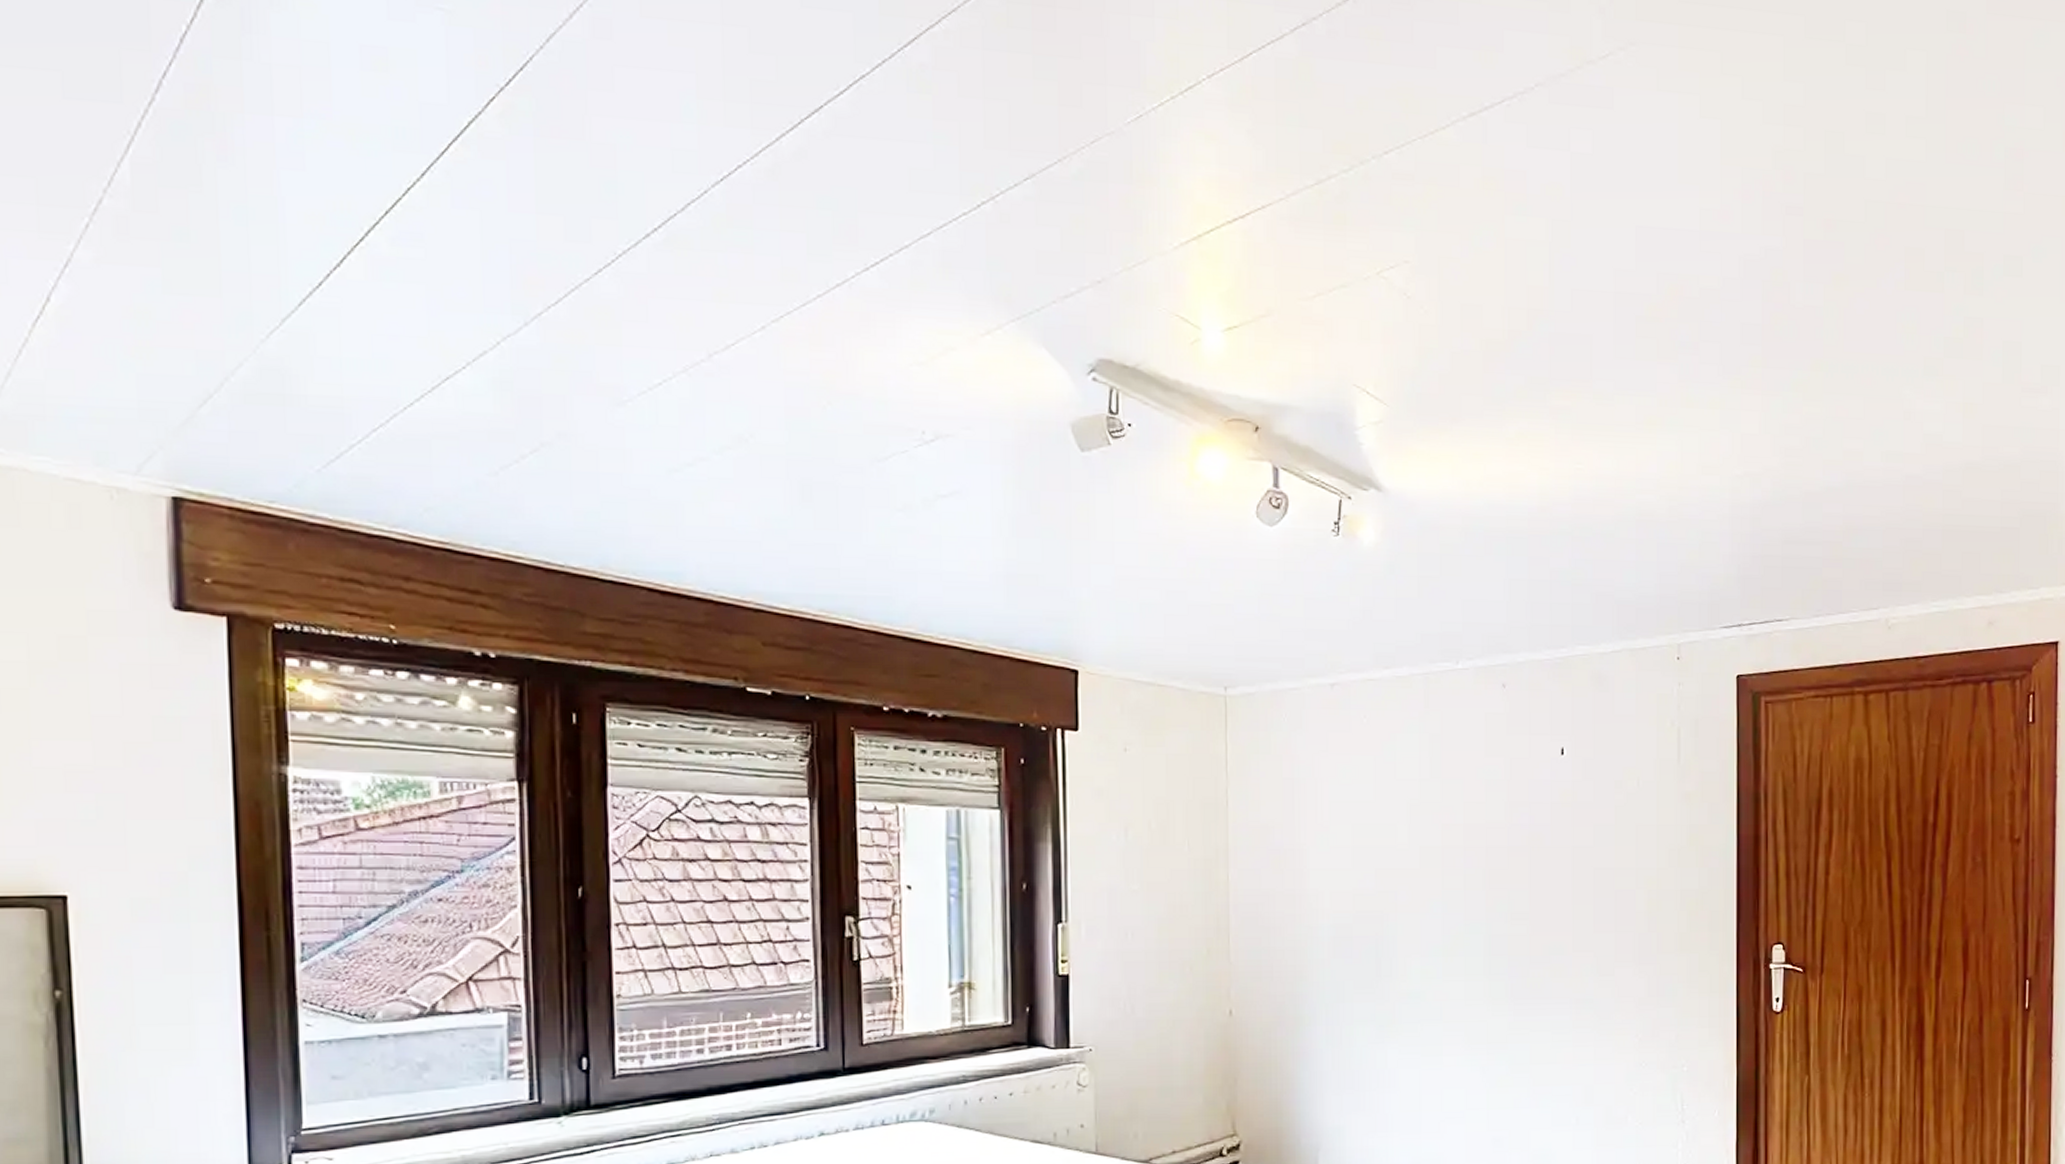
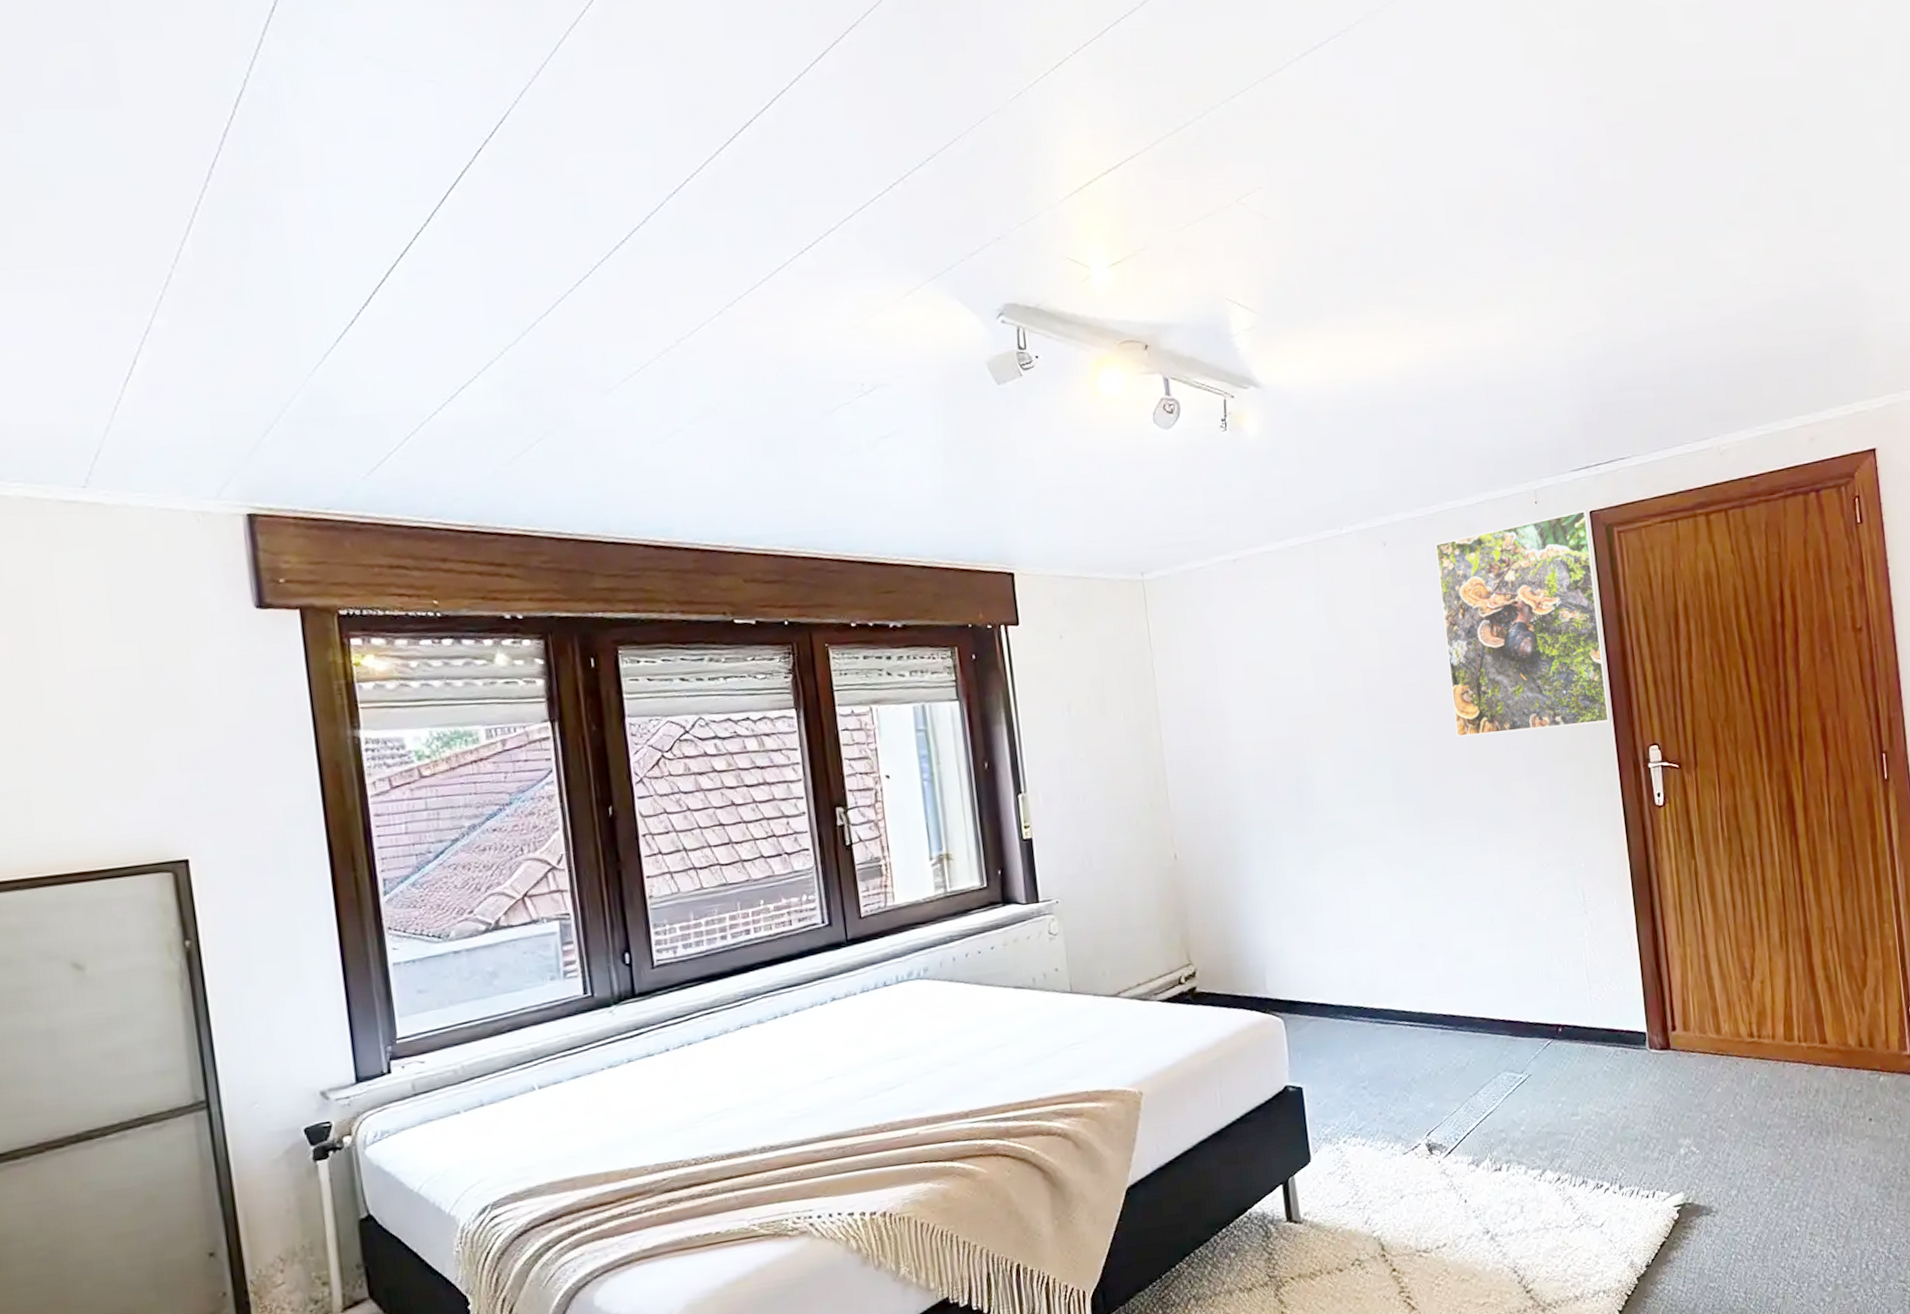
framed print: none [1561,673,1736,913] -> present [1435,510,1612,737]

